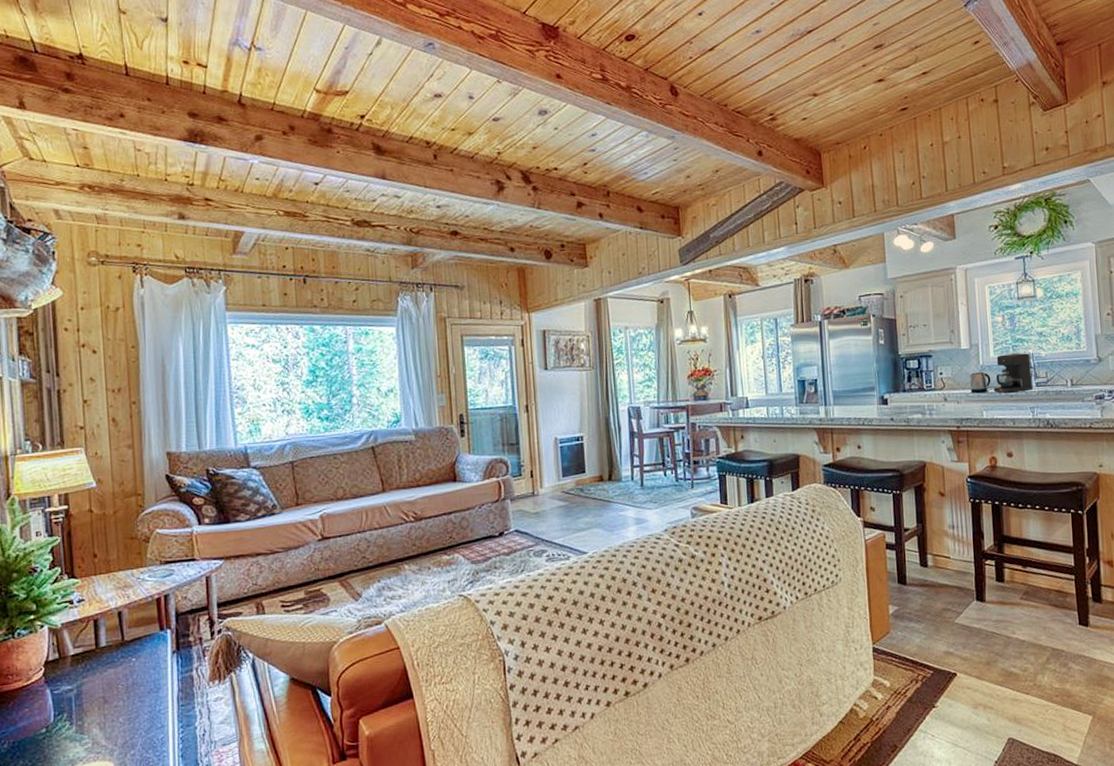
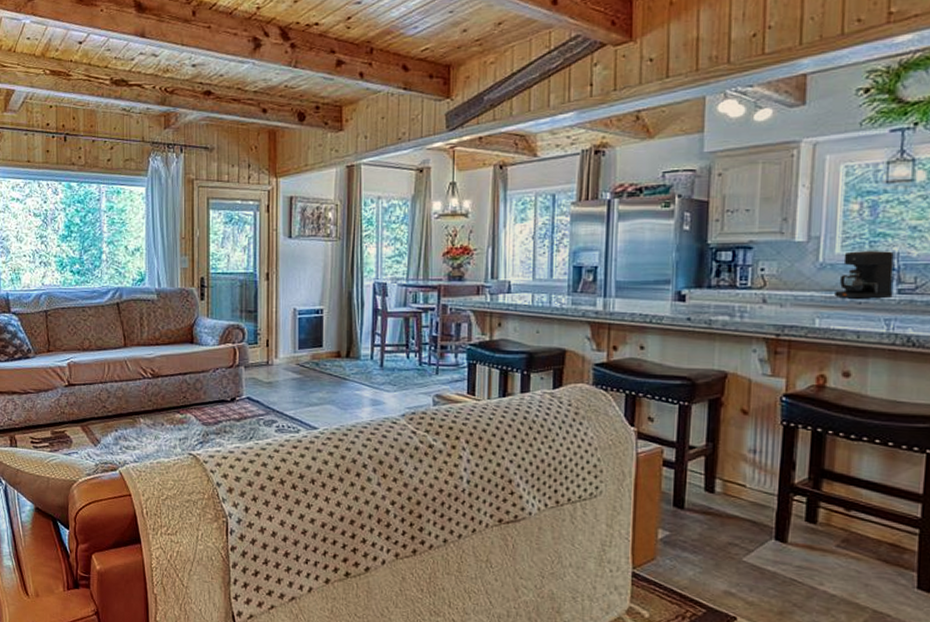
kettle: present [969,372,991,394] -> none [801,271,832,297]

